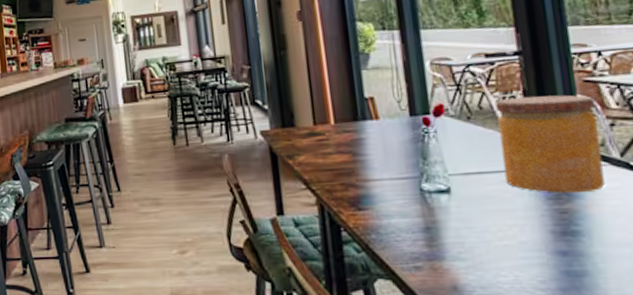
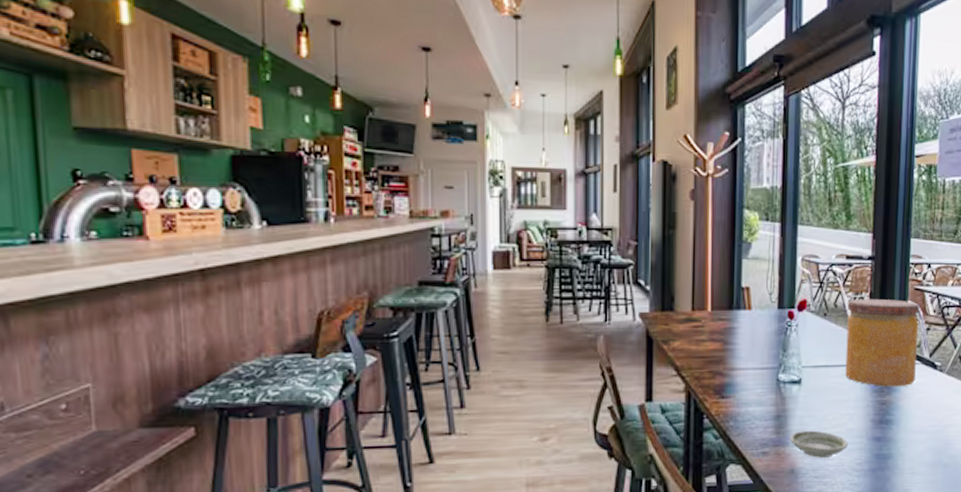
saucer: none [445,243,523,274] -> present [790,430,848,458]

